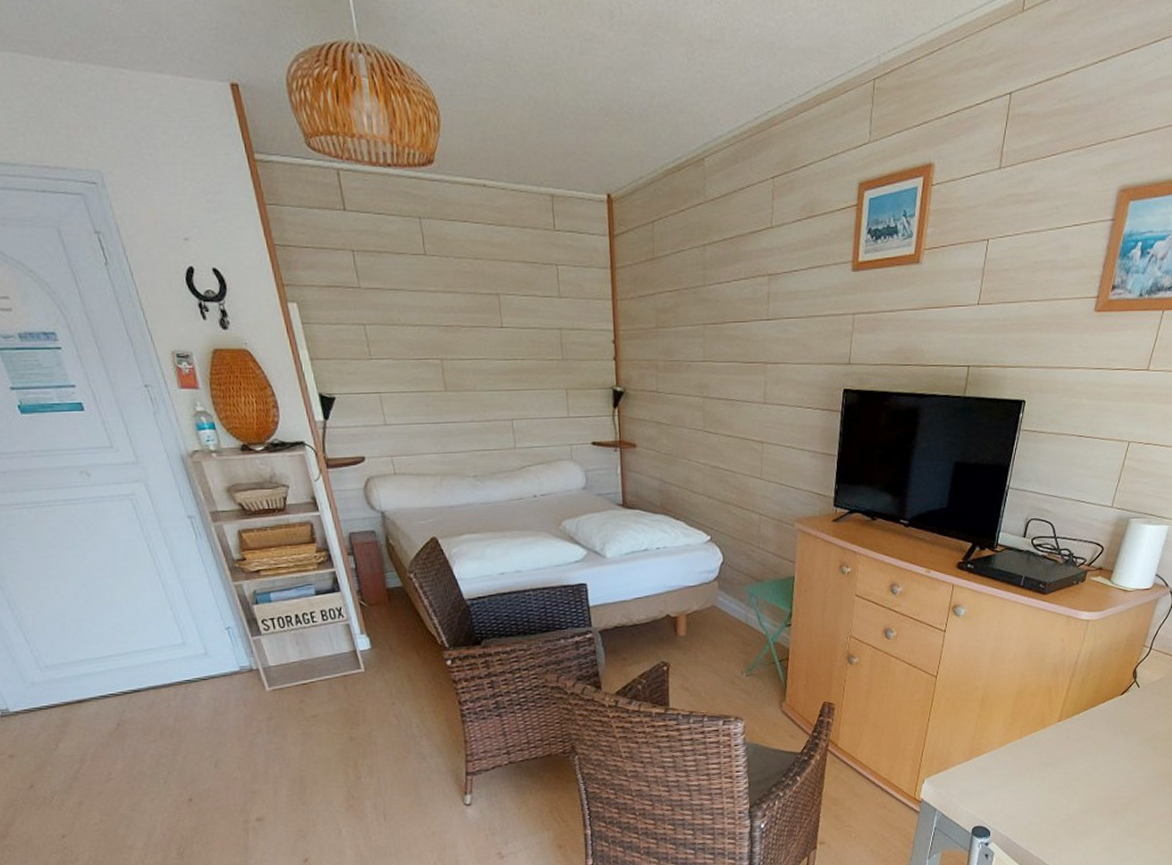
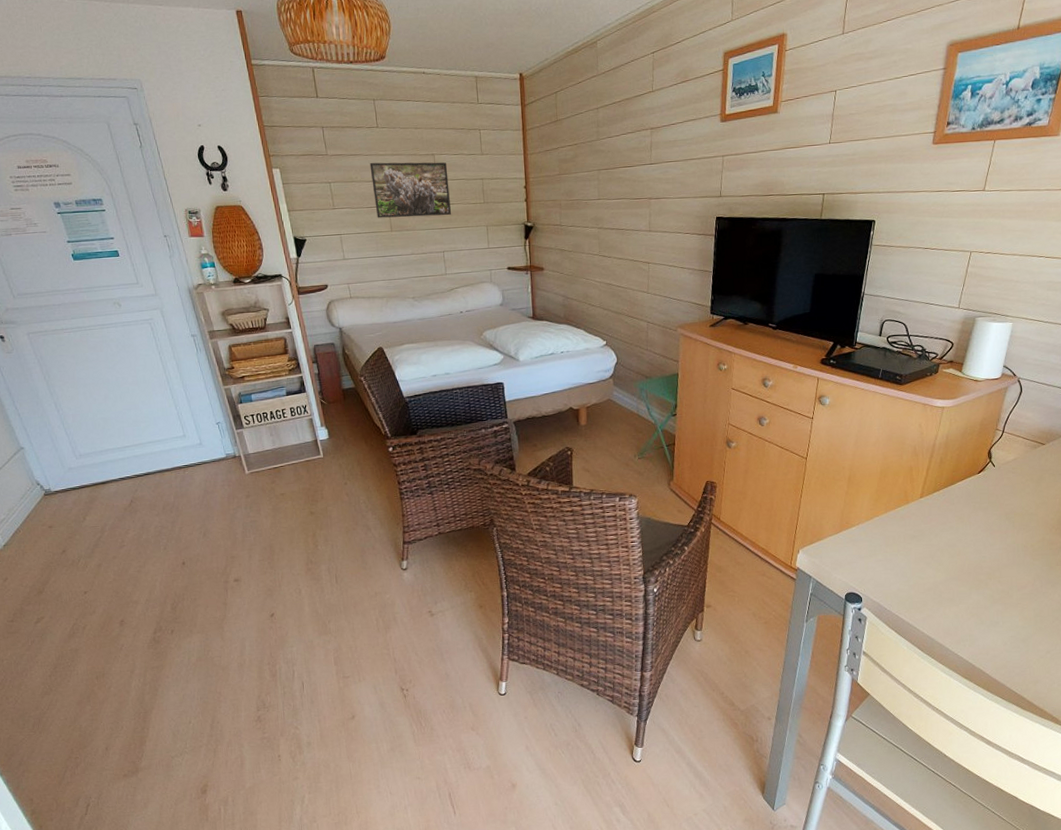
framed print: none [416,300,521,374] -> present [369,162,451,218]

